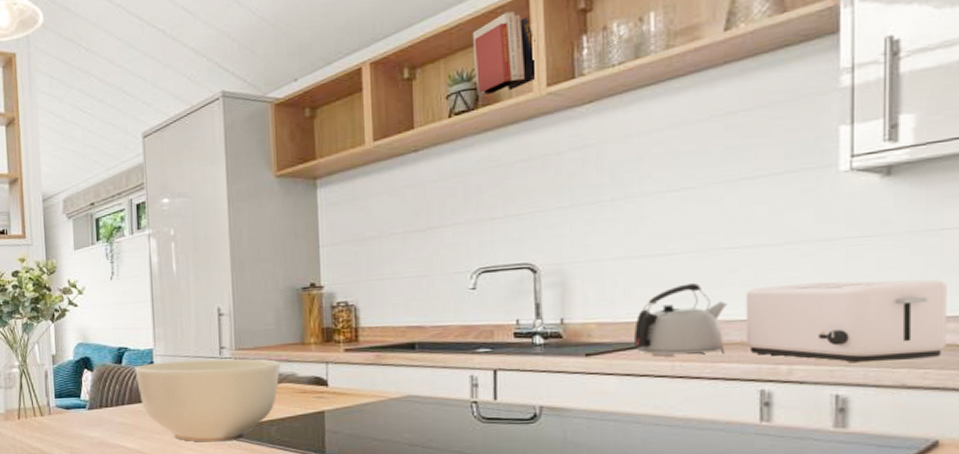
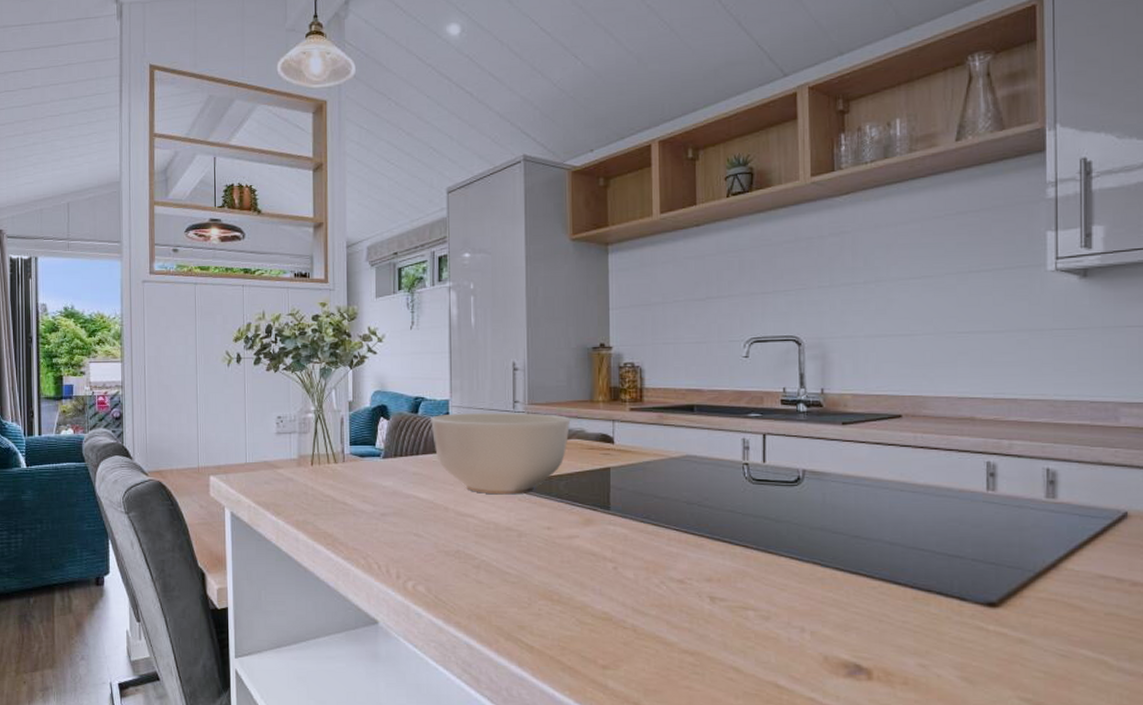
books: present [472,11,535,95] -> none [748,107,802,179]
kettle: present [634,283,729,357] -> none [883,362,961,428]
toaster: present [745,279,947,363] -> none [974,366,1132,441]

